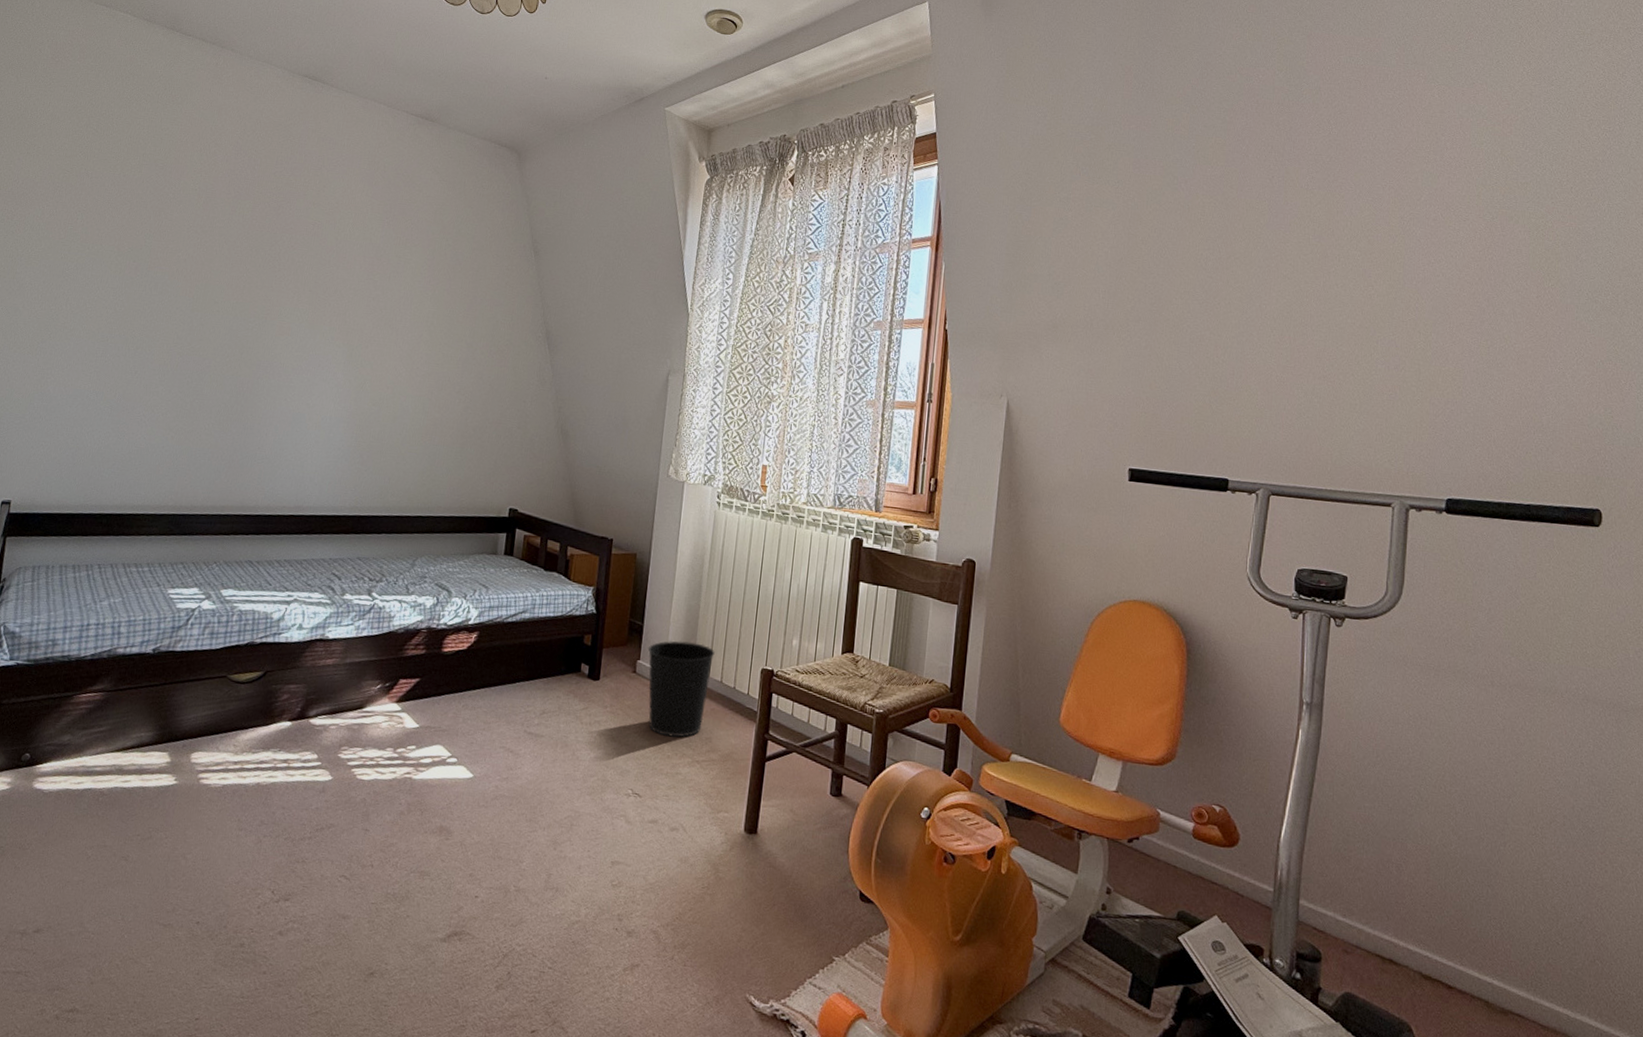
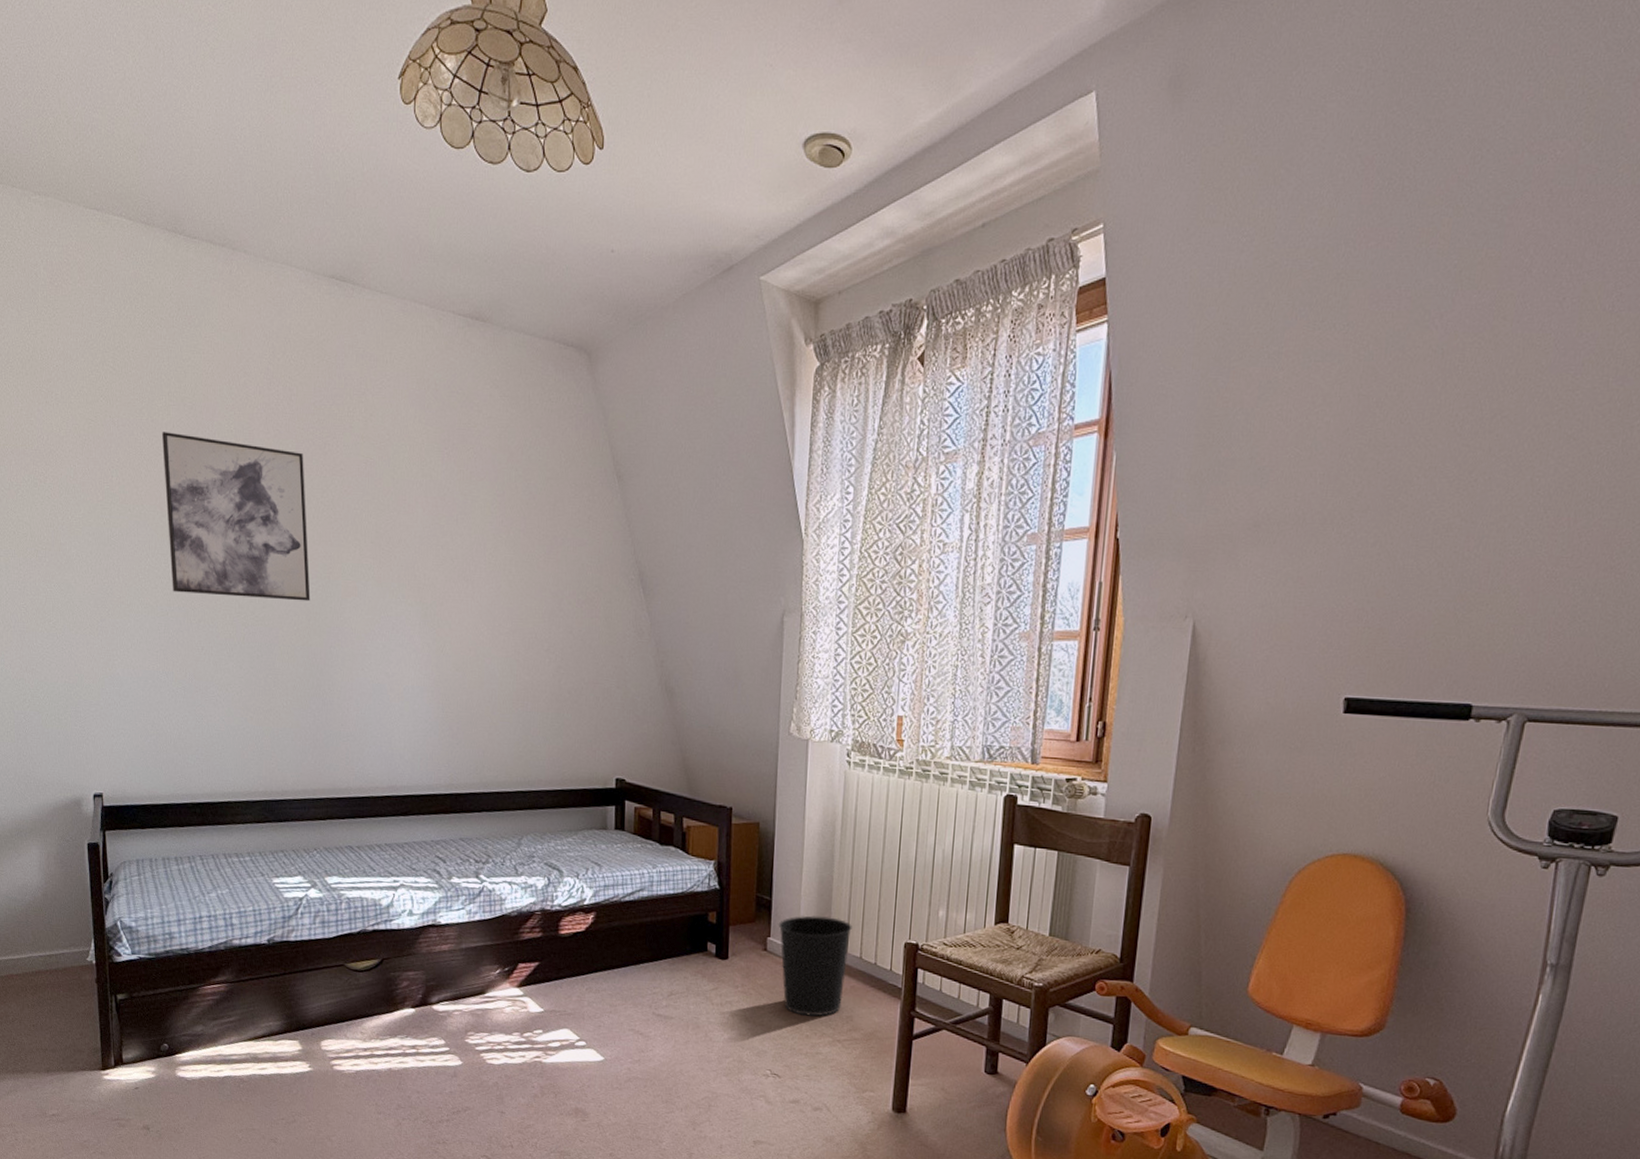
wall art: none [116,185,259,337] -> present [161,432,311,601]

